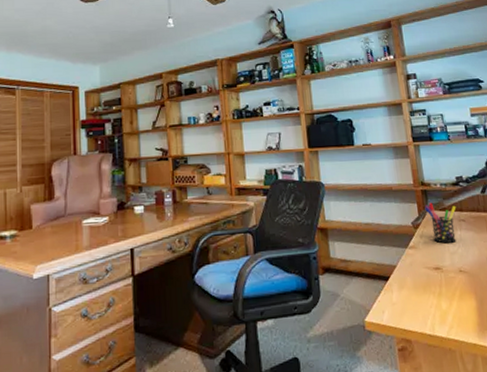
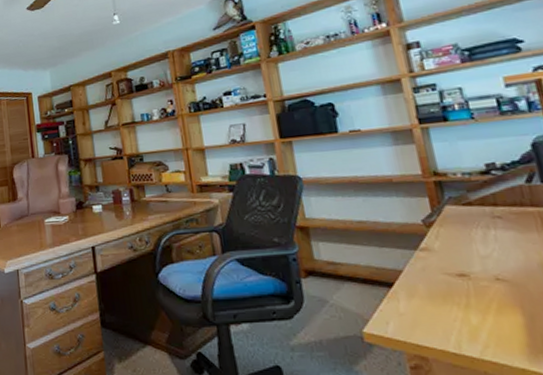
pen holder: present [424,202,456,244] -> none [439,195,489,245]

